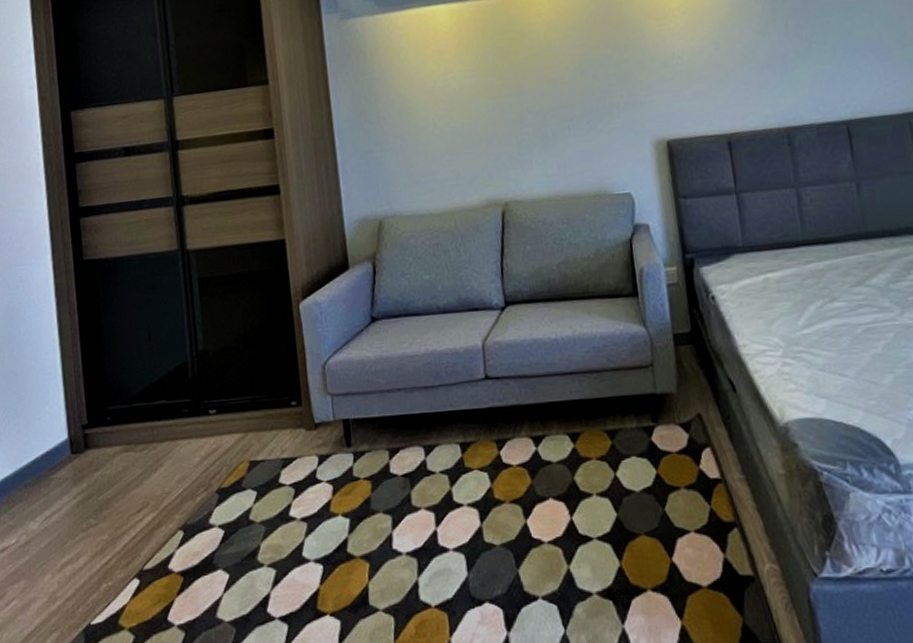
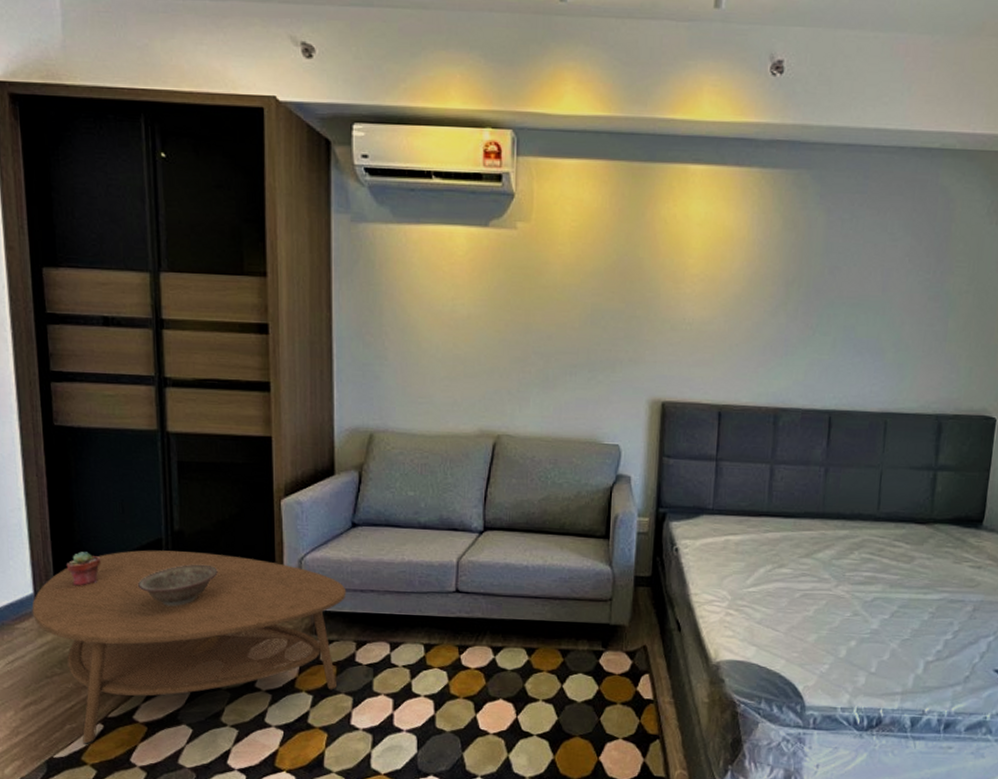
coffee table: none [67,370,374,605] -> present [32,550,347,744]
potted succulent: none [98,386,131,425] -> present [66,551,102,586]
decorative bowl: none [167,383,244,435] -> present [138,564,218,606]

